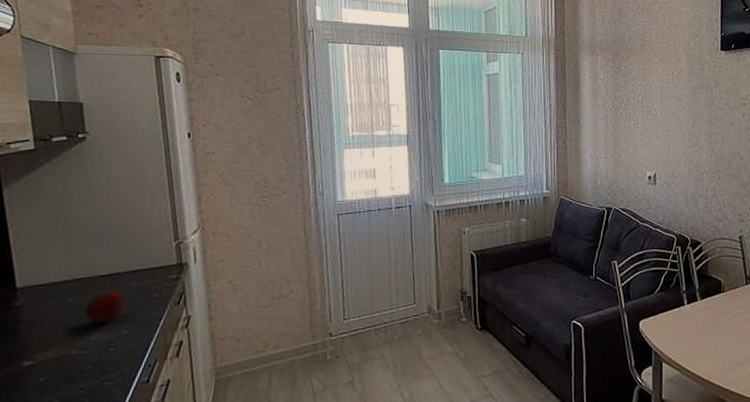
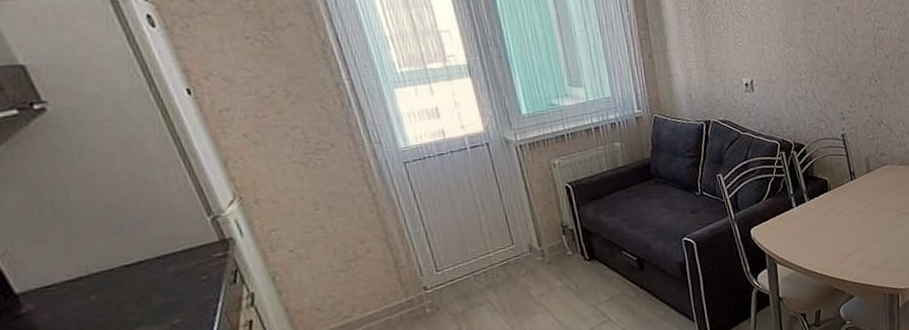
fruit: present [85,290,126,323] -> none [117,279,168,317]

